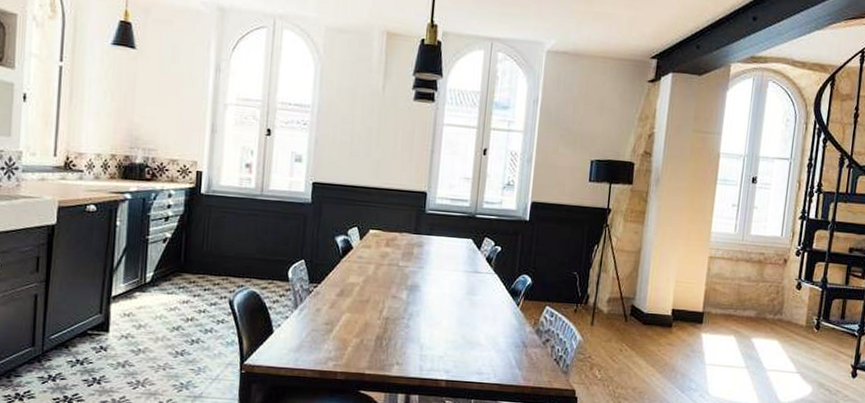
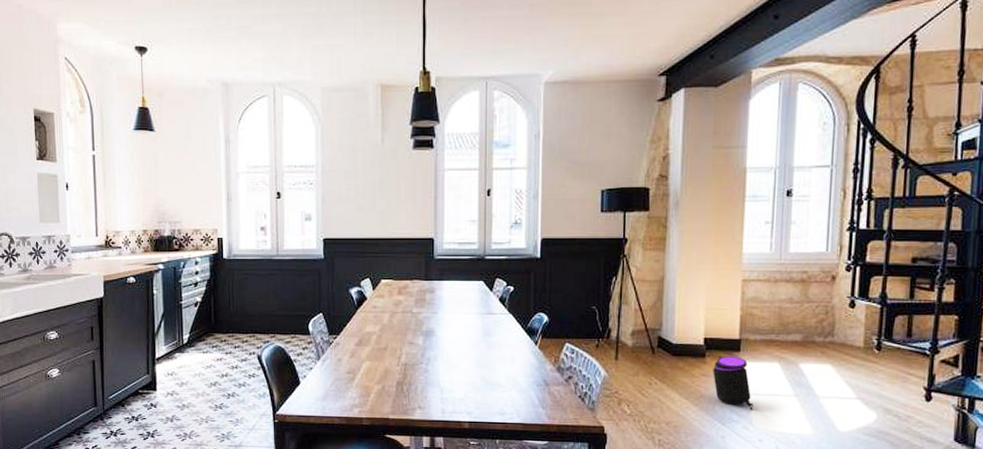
trash can: none [677,327,710,380] -> present [713,356,754,410]

